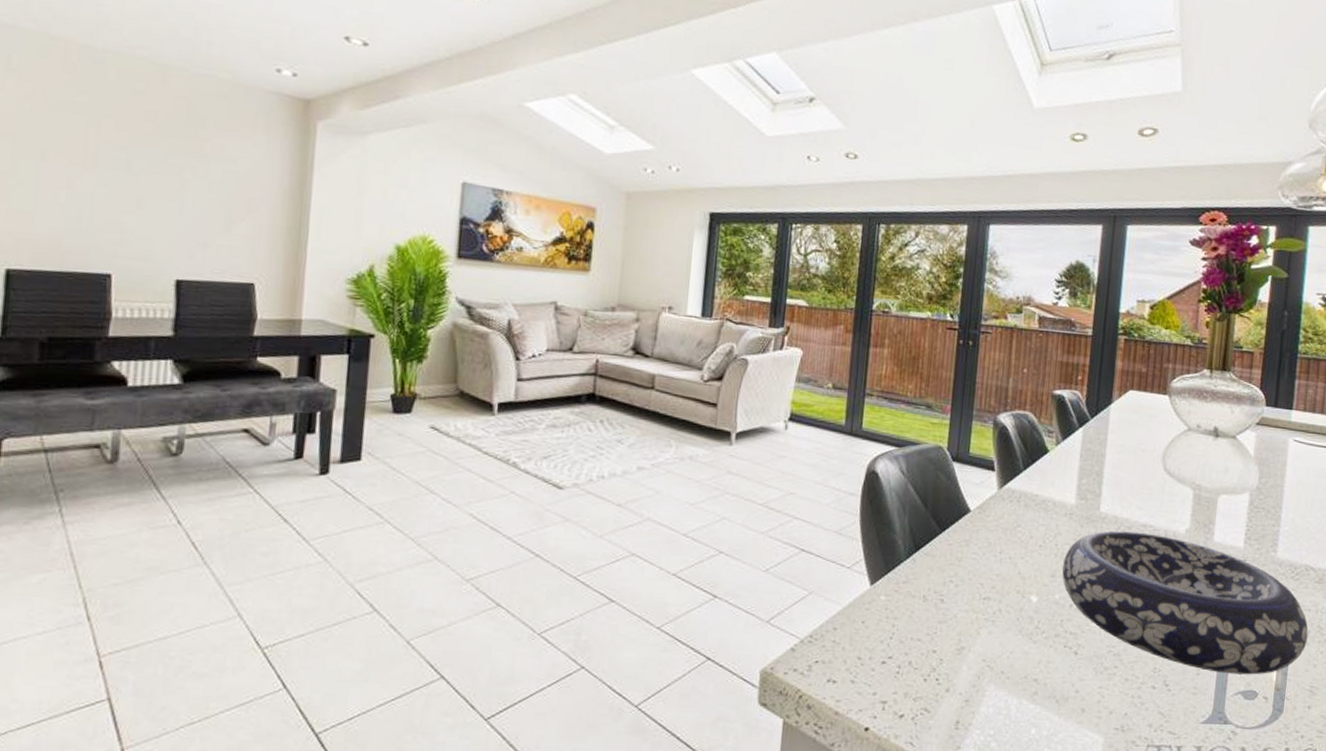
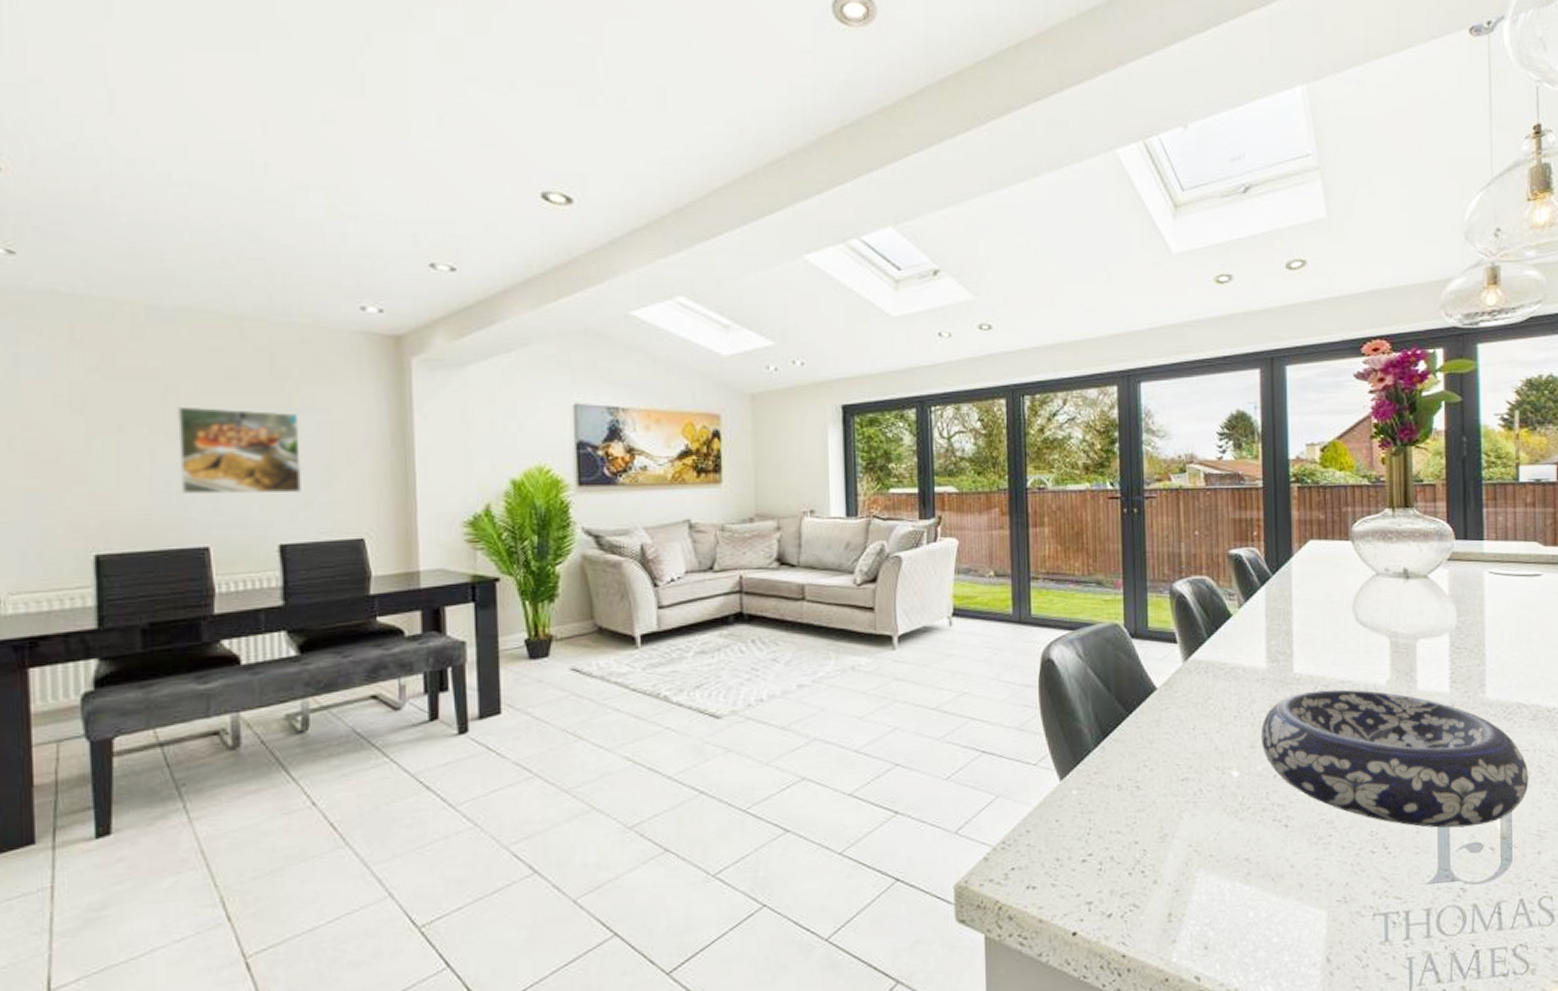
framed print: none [92,140,208,234] -> present [176,406,303,494]

